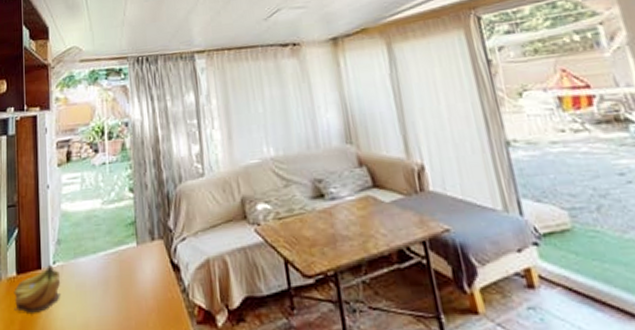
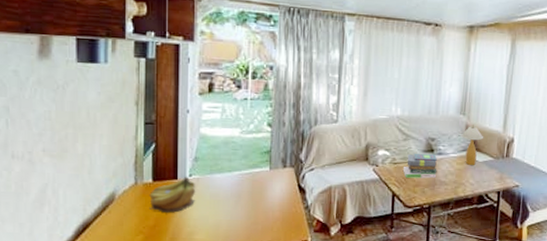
books: none [290,199,336,236] -> present [402,153,437,179]
table lamp: none [353,155,384,209] -> present [461,125,484,165]

